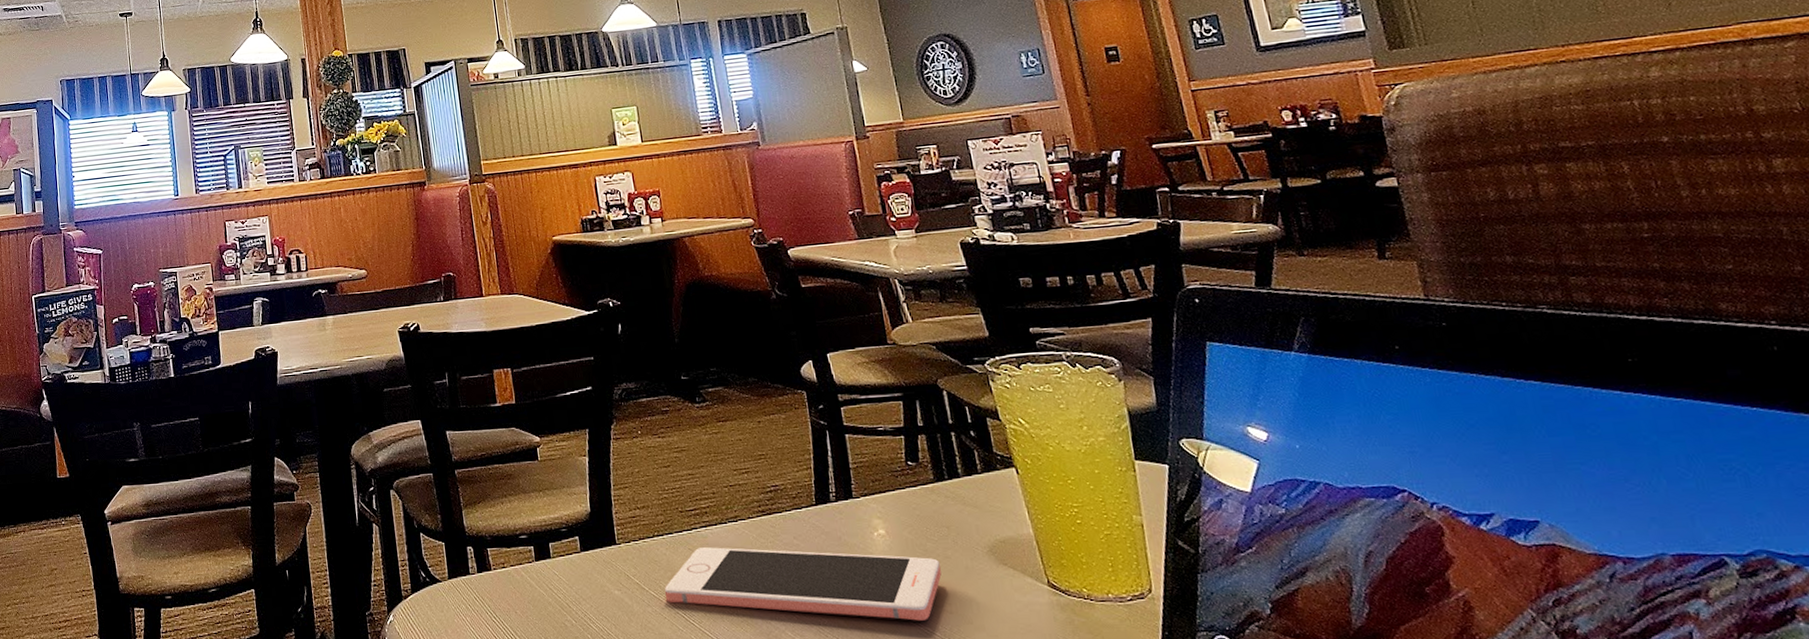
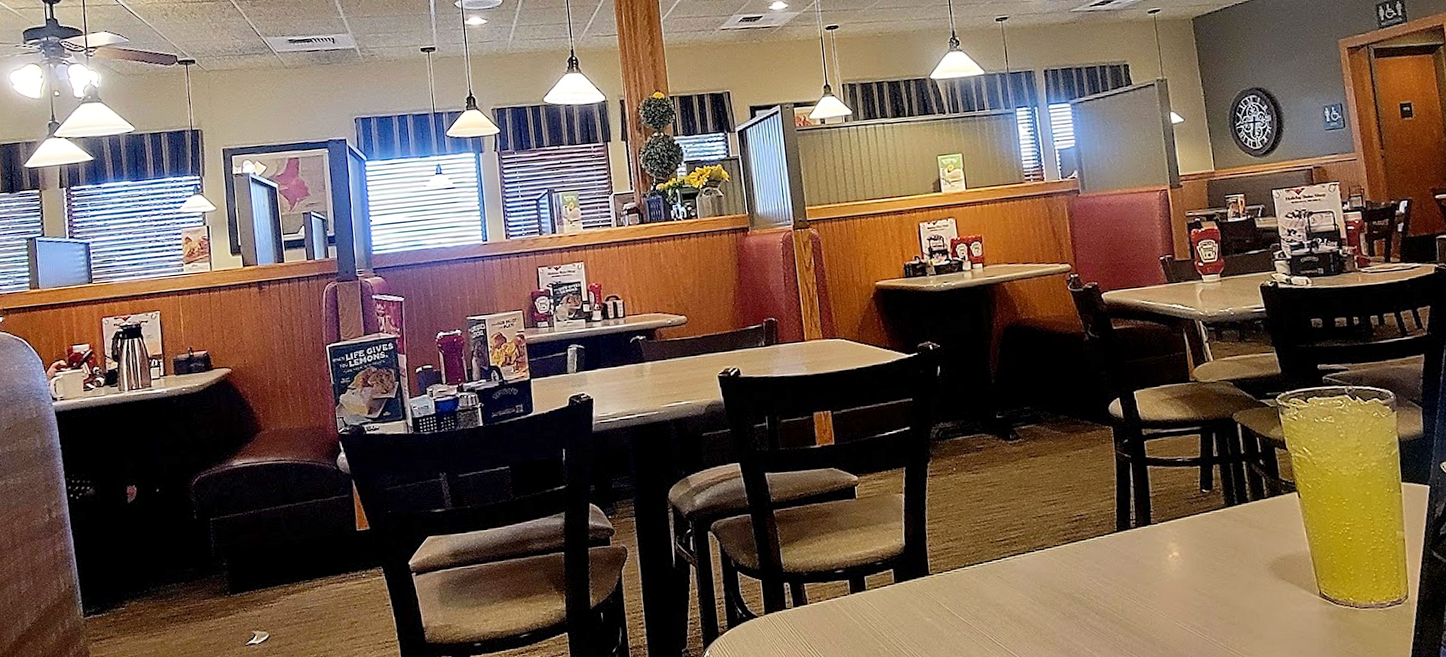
cell phone: present [664,547,942,621] -> none [973,574,1227,633]

